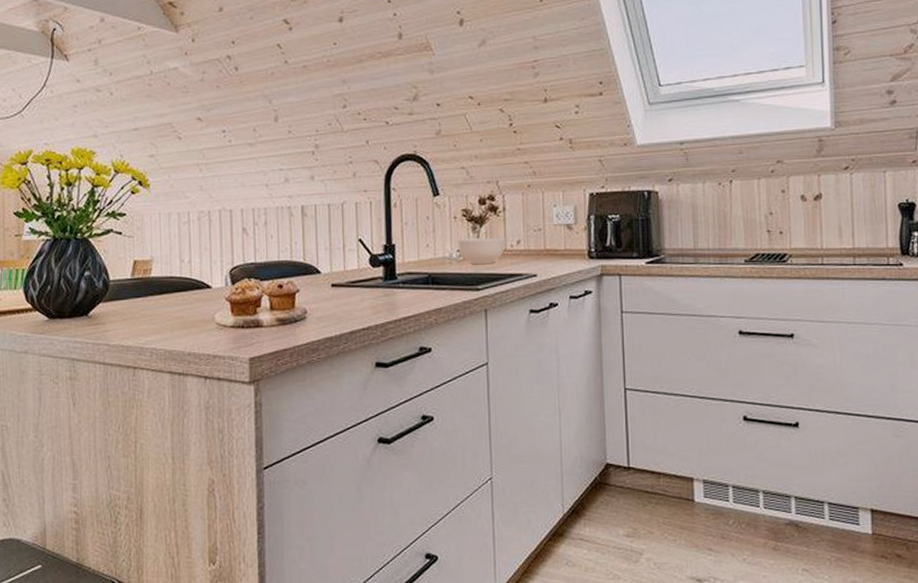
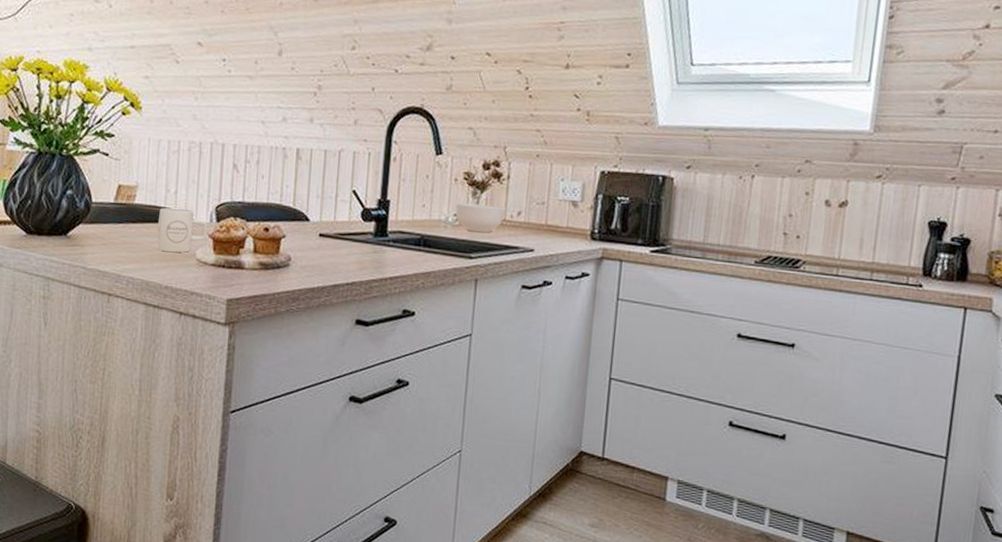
mug: none [175,276,225,320] -> present [157,207,208,253]

